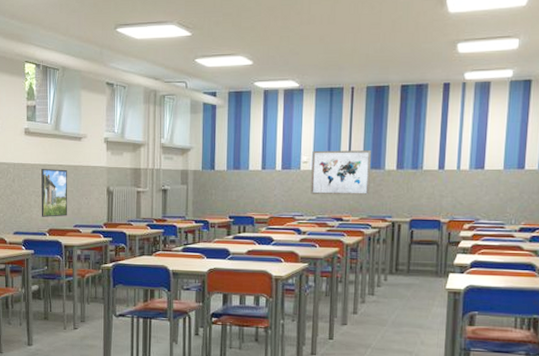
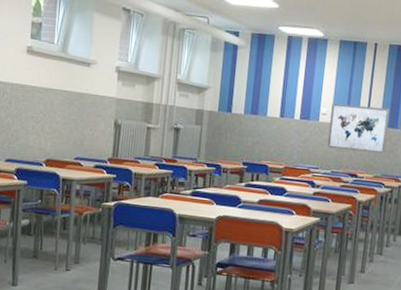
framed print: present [41,168,68,217] -> none [38,92,72,147]

